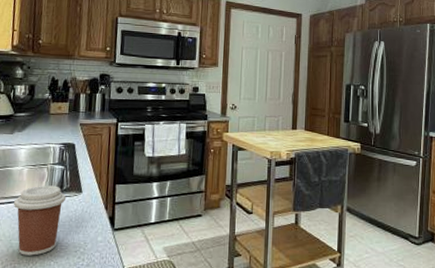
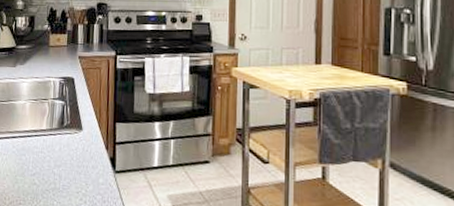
coffee cup: present [14,185,67,256] -> none [18,120,67,194]

